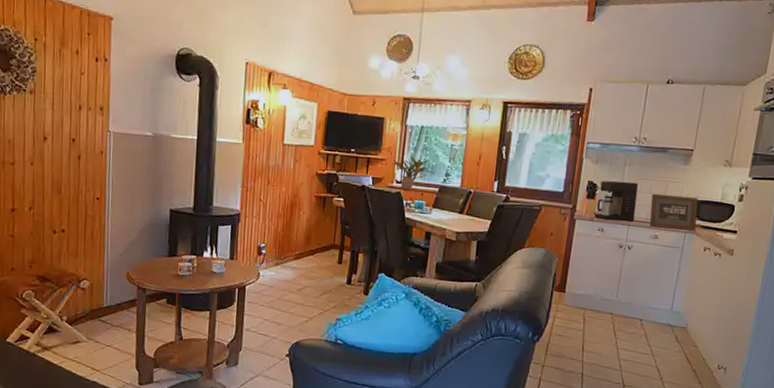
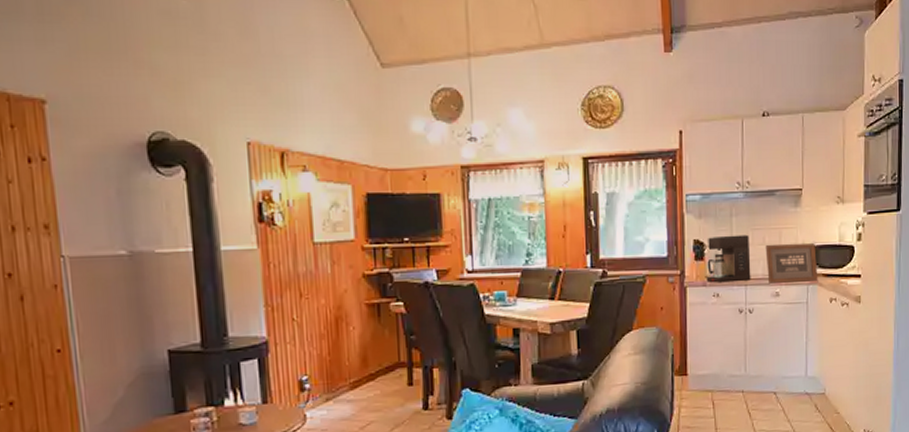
potted plant: present [393,155,434,192] -> none [460,236,513,282]

